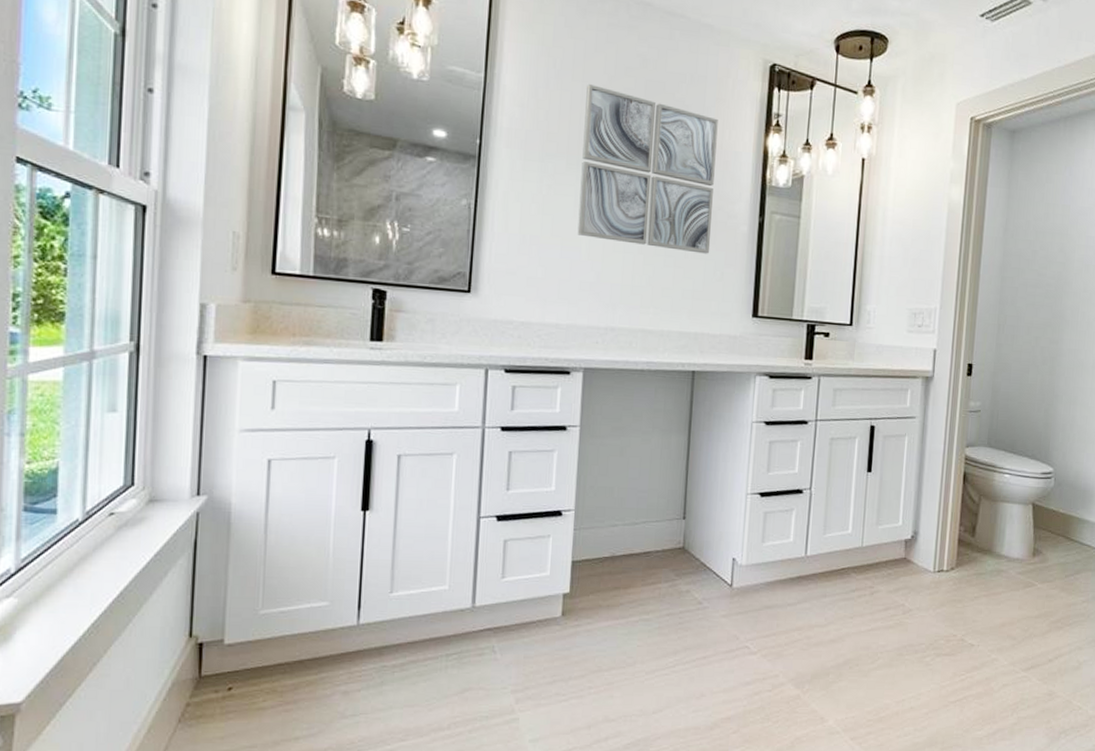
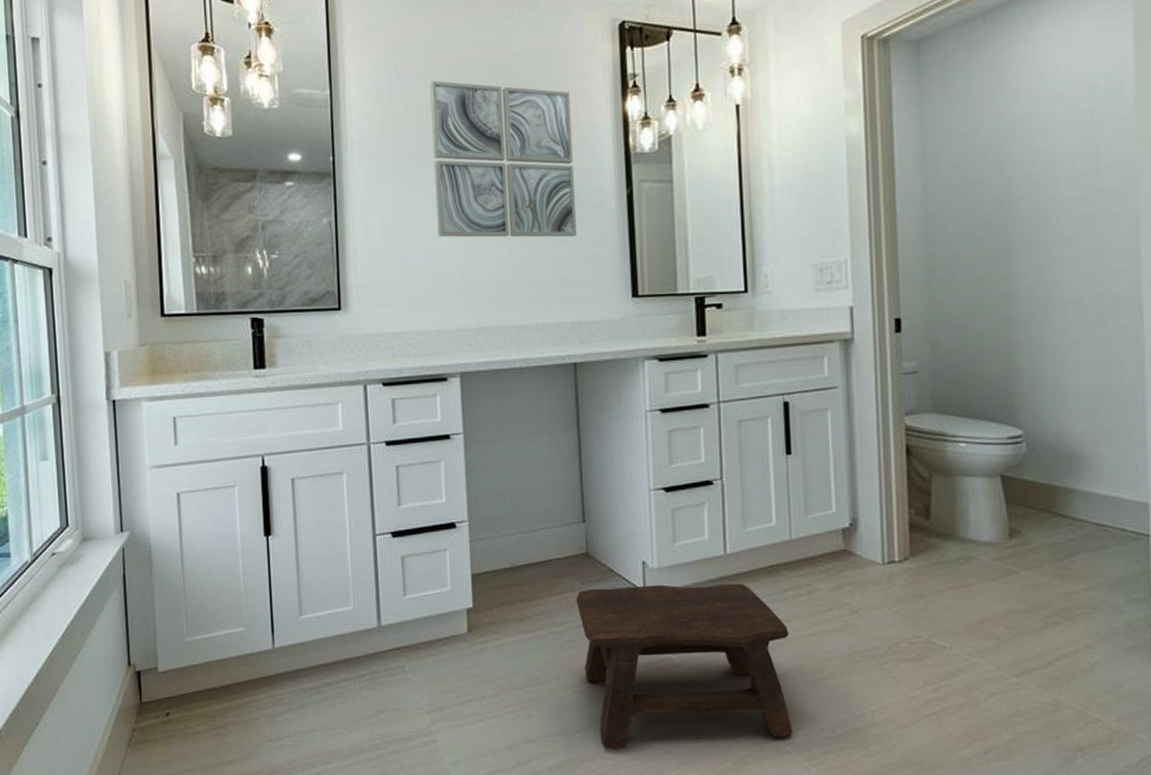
stool: none [668,580,851,730] -> present [576,583,793,750]

